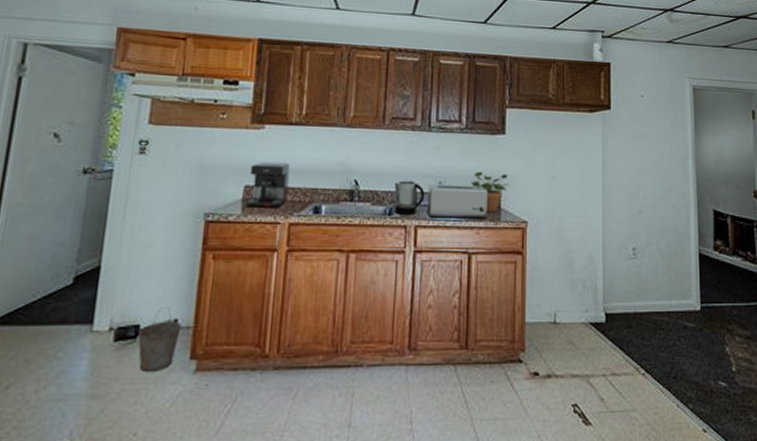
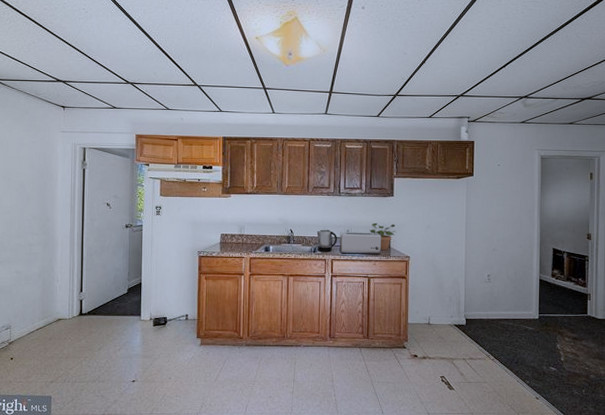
bucket: present [137,307,181,373] -> none [166,307,190,345]
coffee maker: present [246,161,289,208] -> none [223,218,248,248]

